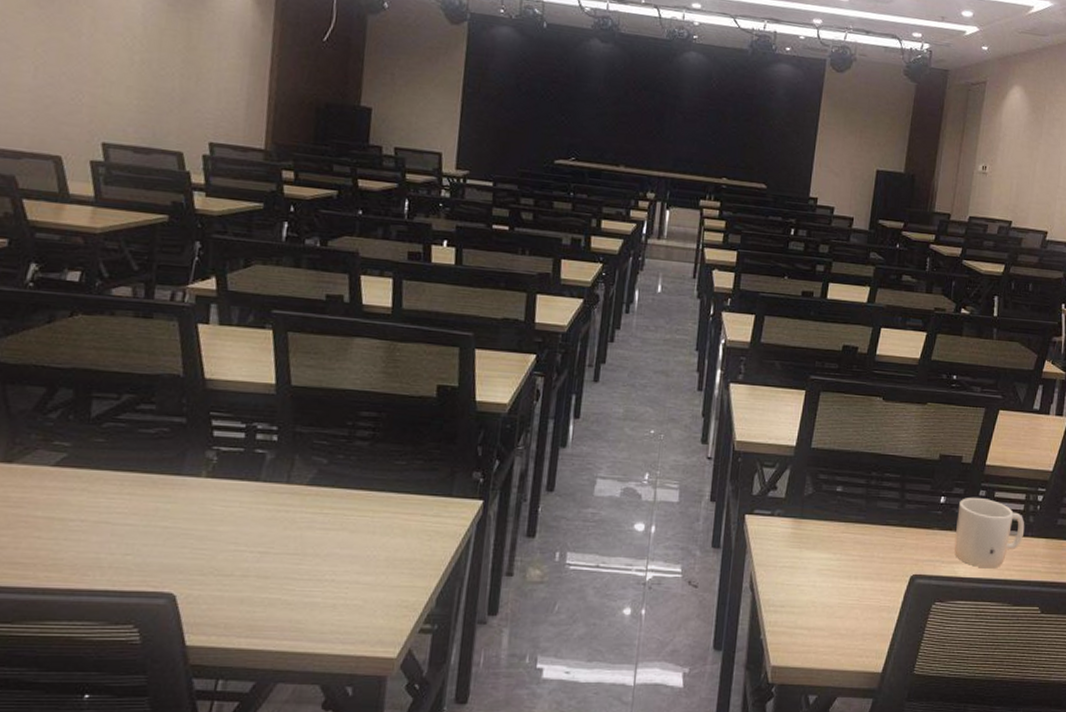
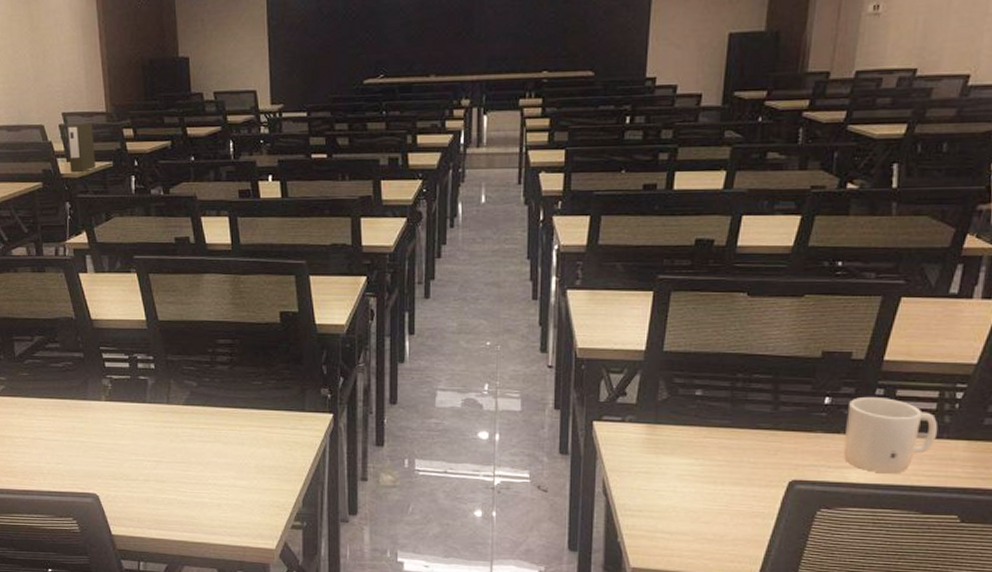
binder: none [207,155,246,210] -> present [66,123,96,172]

